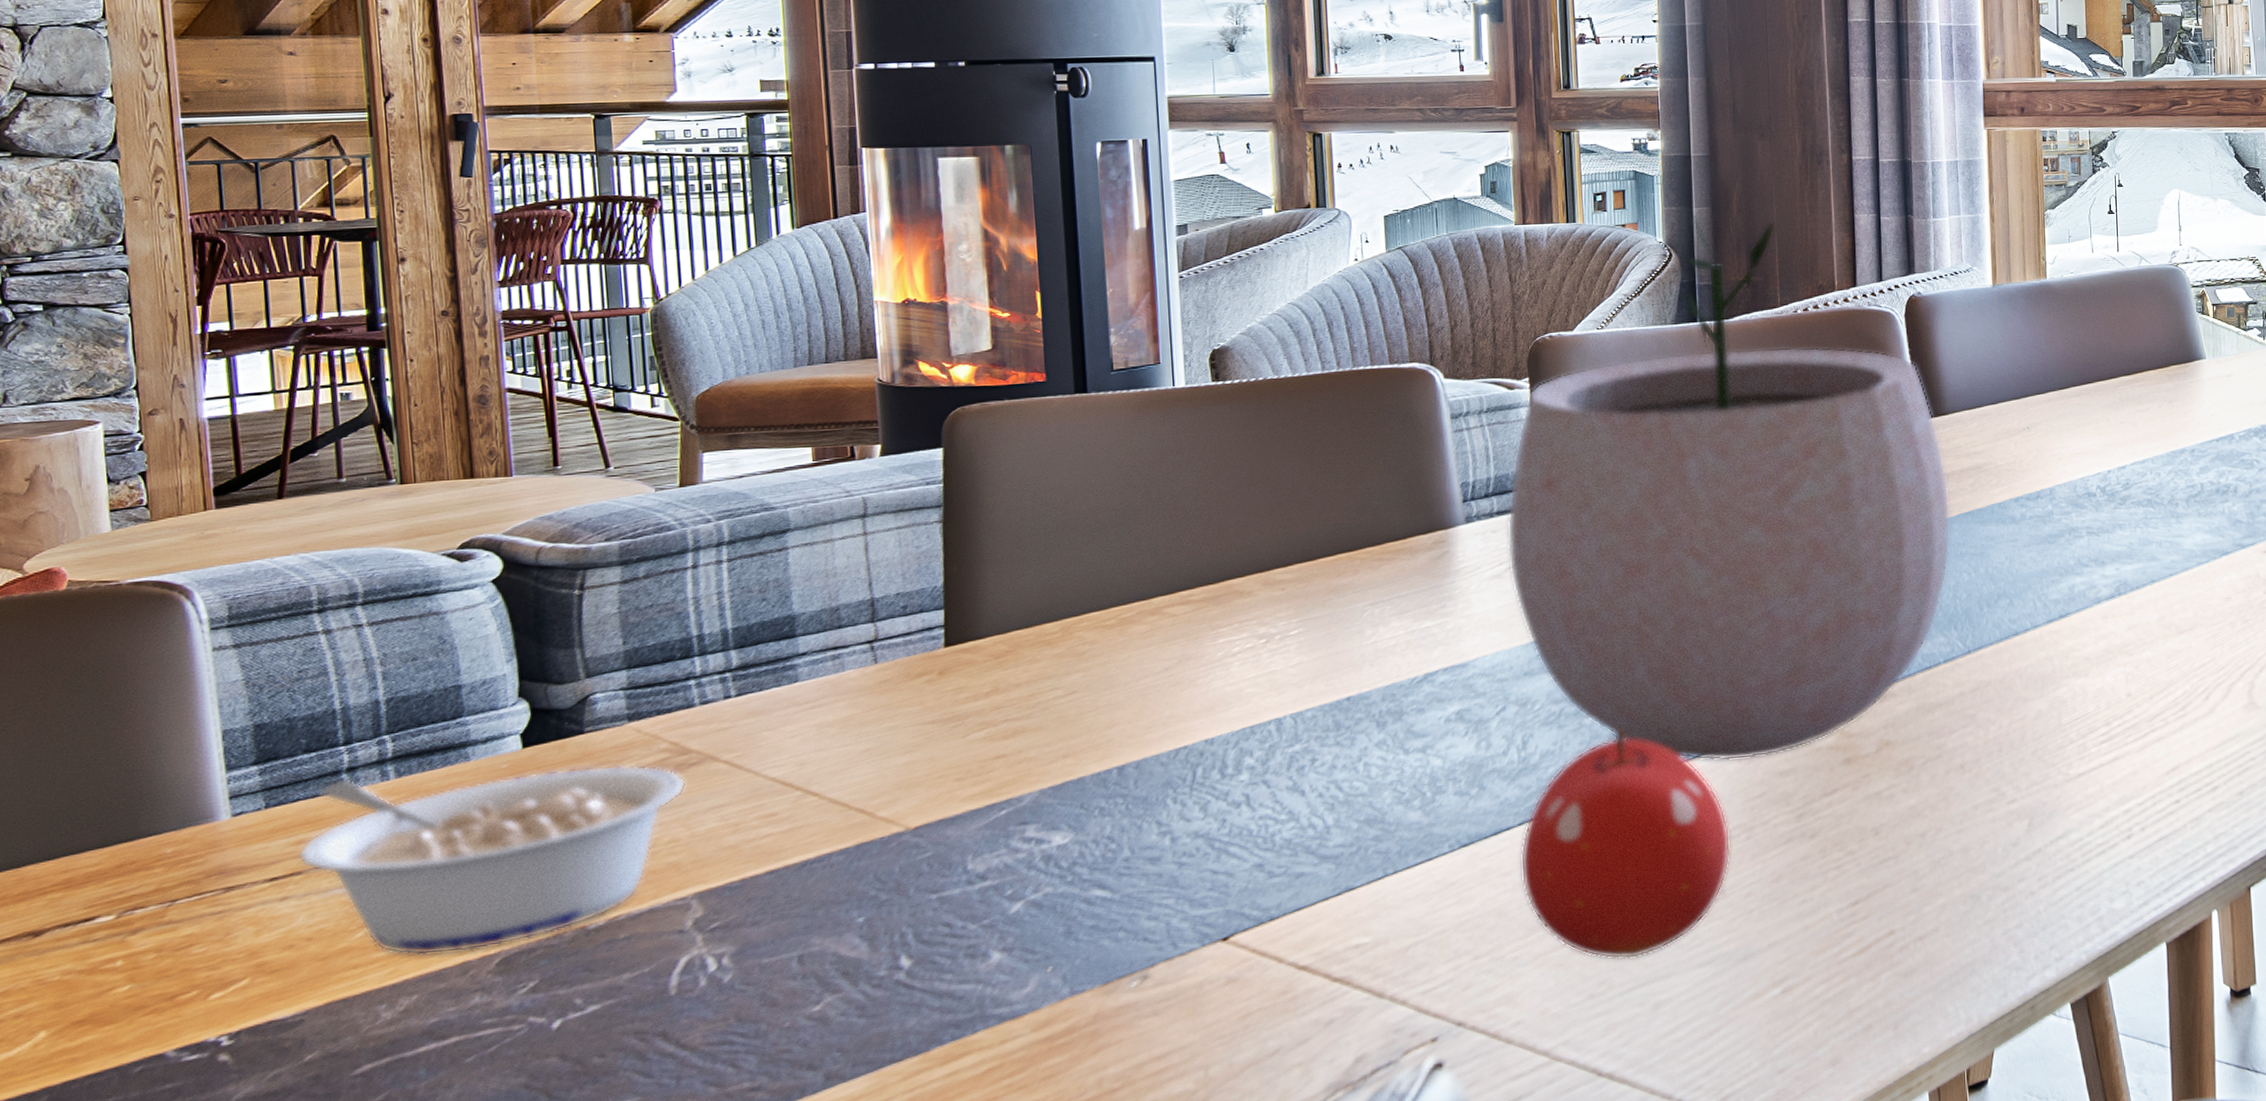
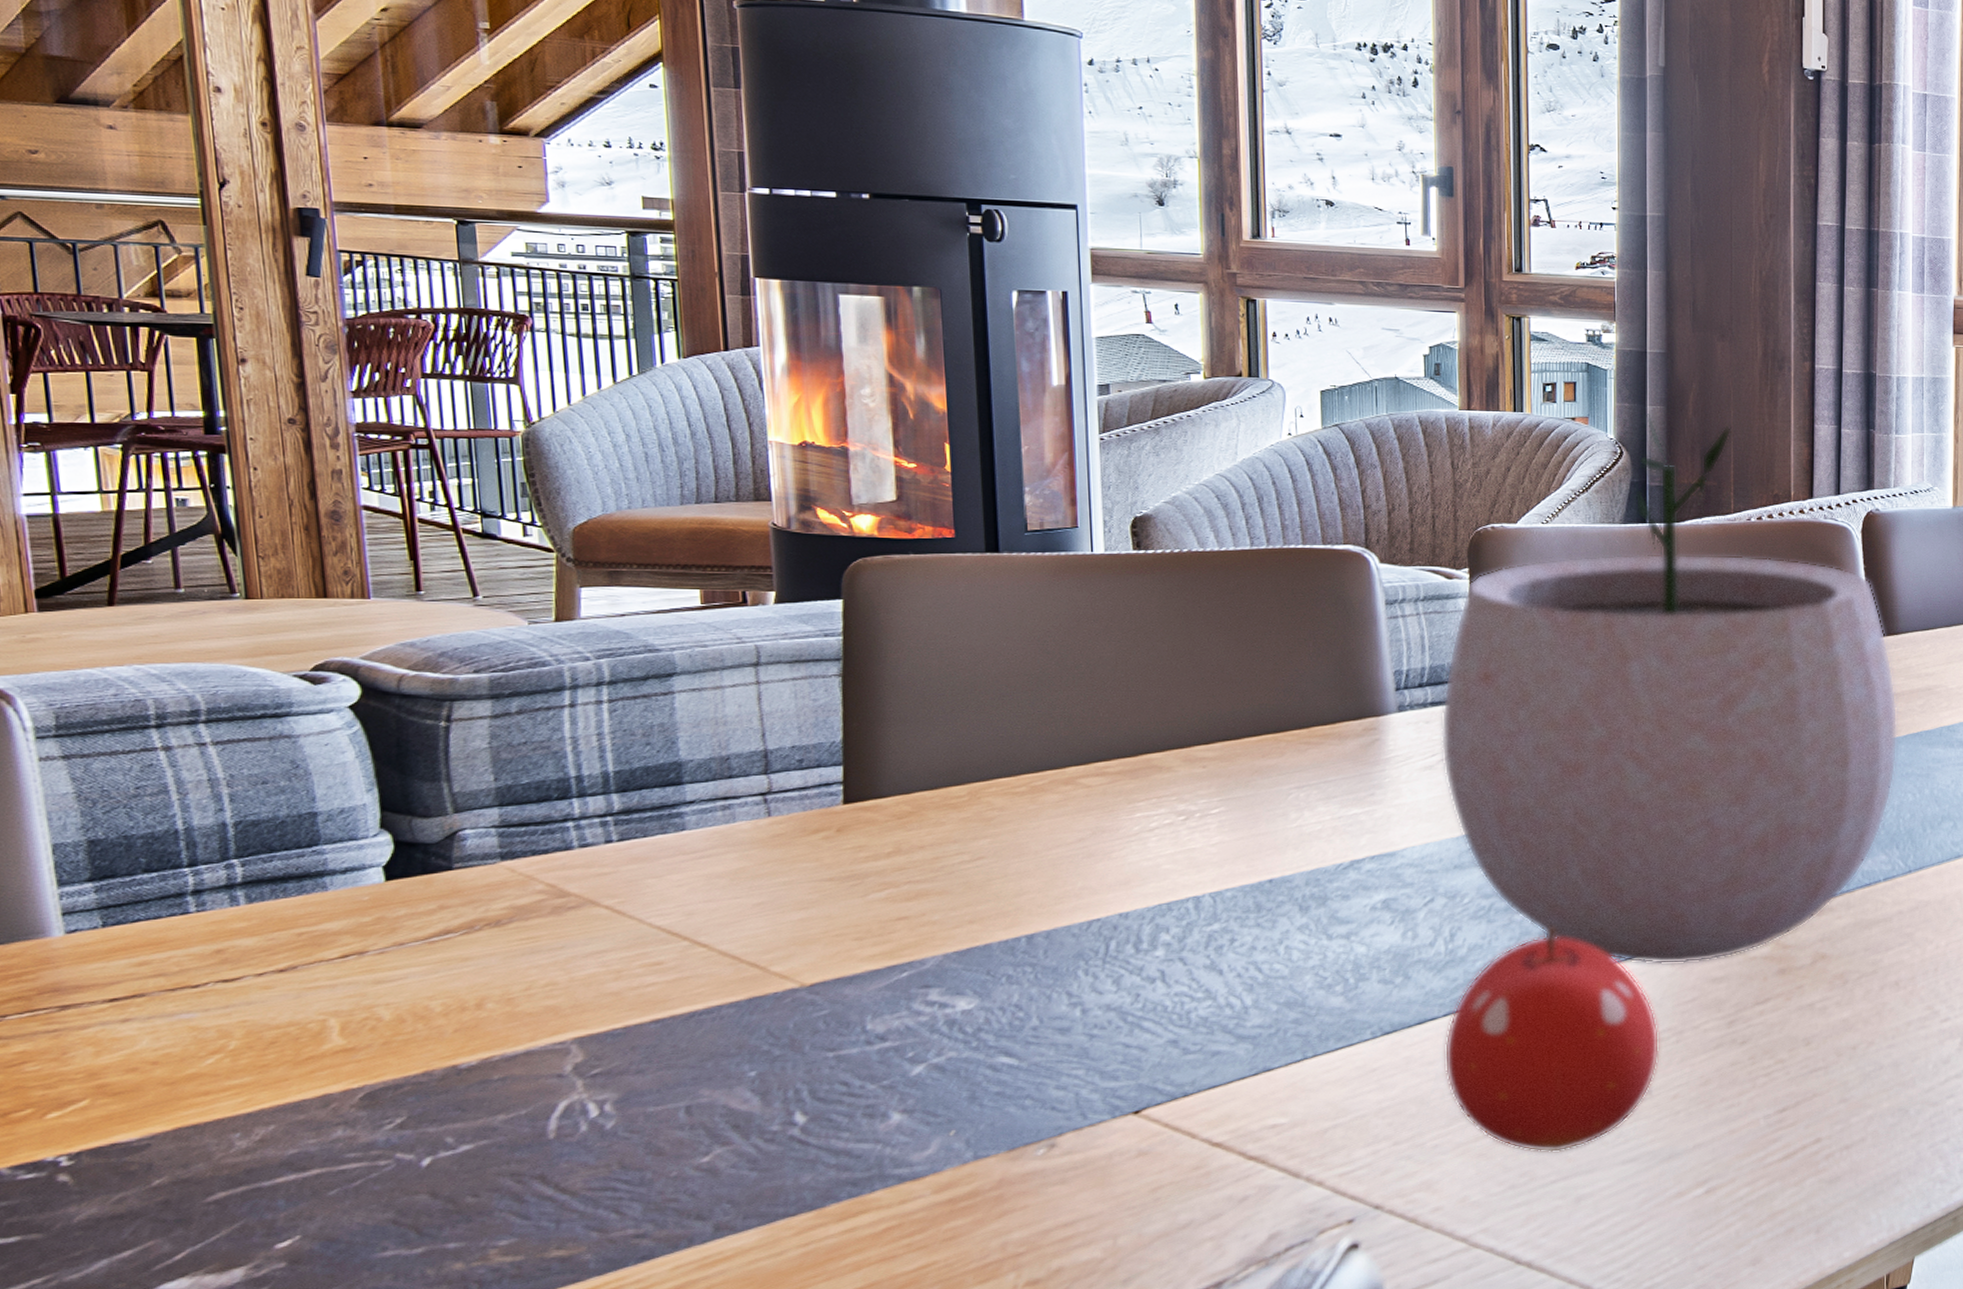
legume: present [298,764,686,956] -> none [140,901,565,1086]

